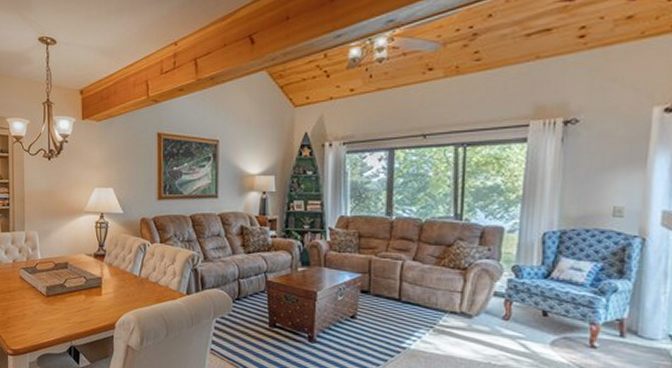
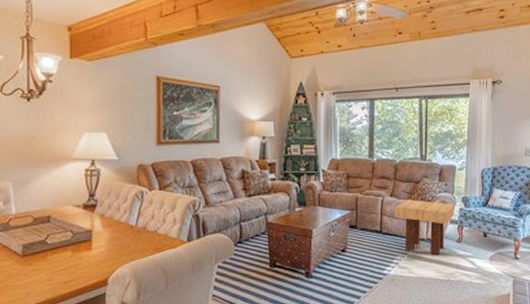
side table: none [418,265,501,332] -> present [395,199,455,255]

